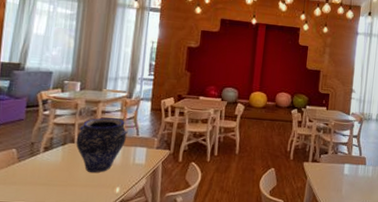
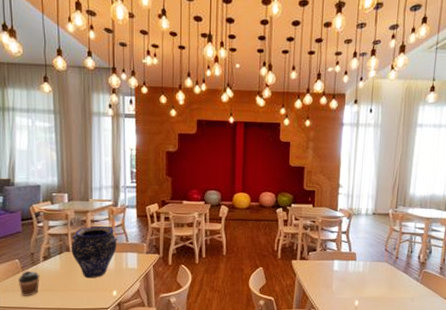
coffee cup: none [11,162,38,191] -> present [17,270,40,296]

